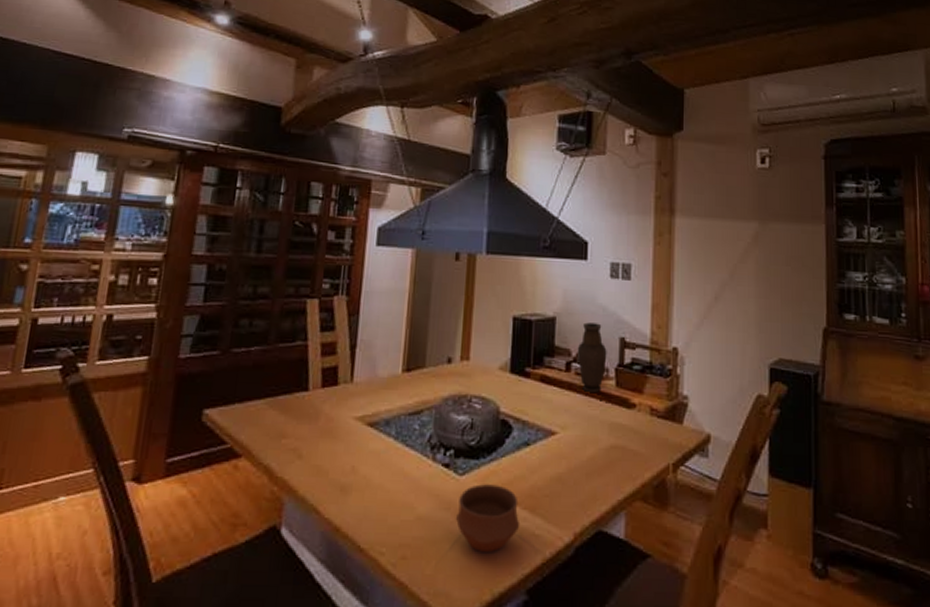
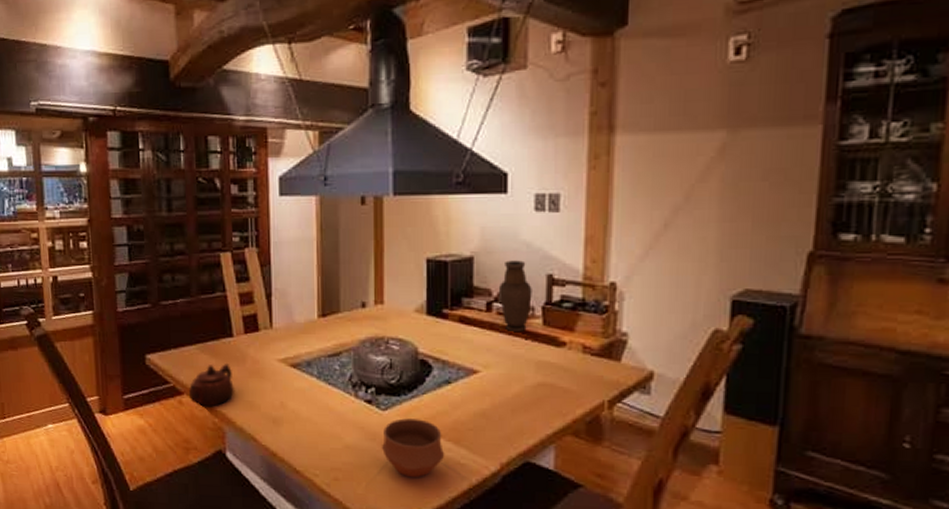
teapot: none [247,421,302,473] -> present [189,364,234,407]

